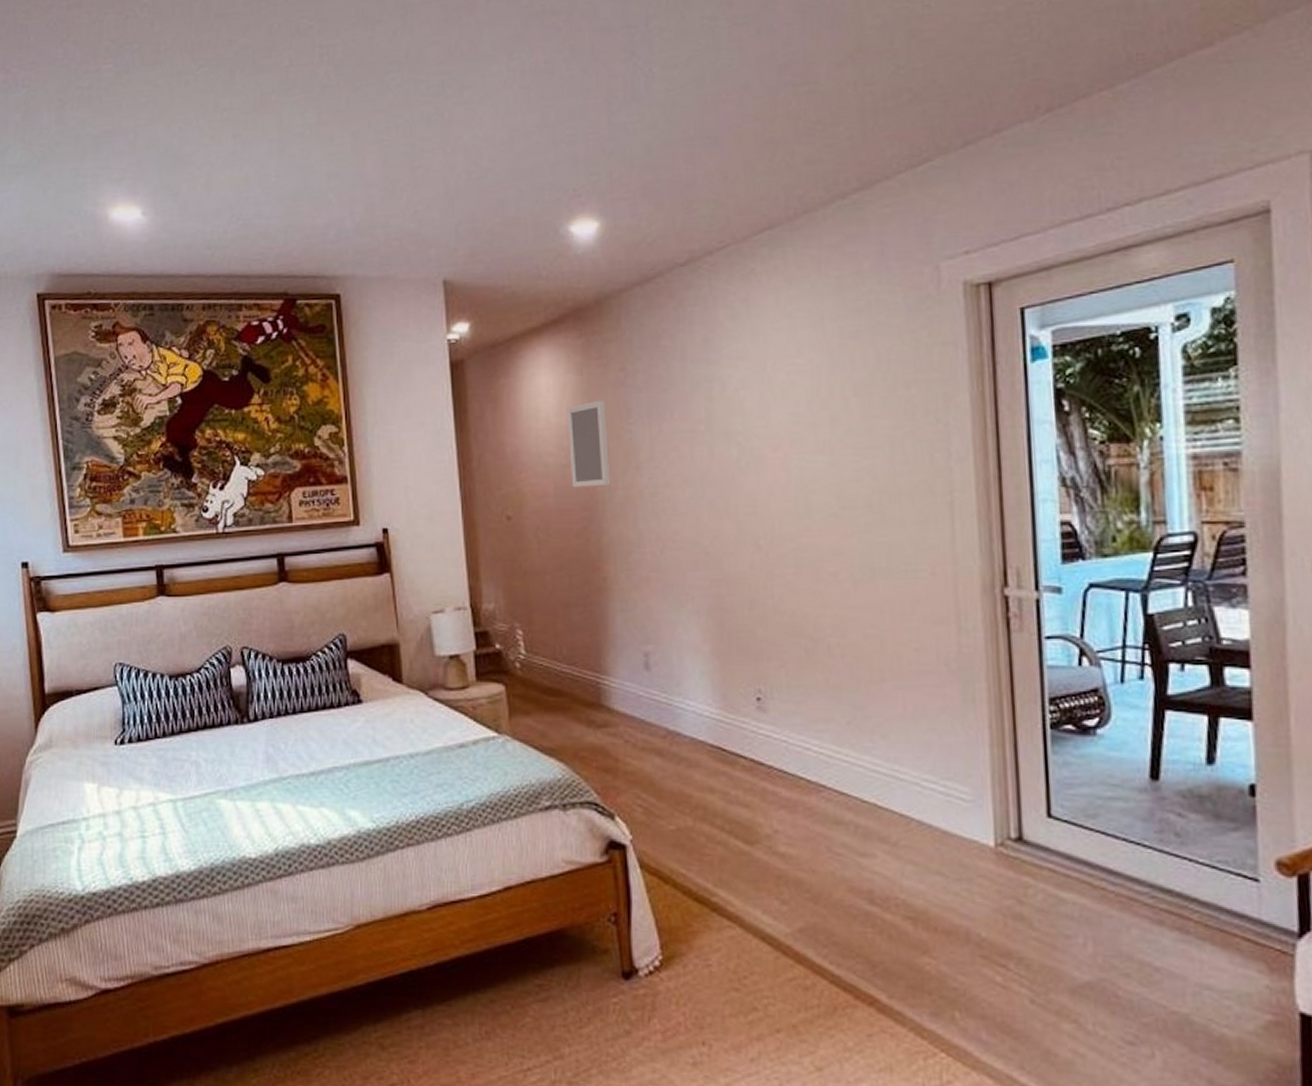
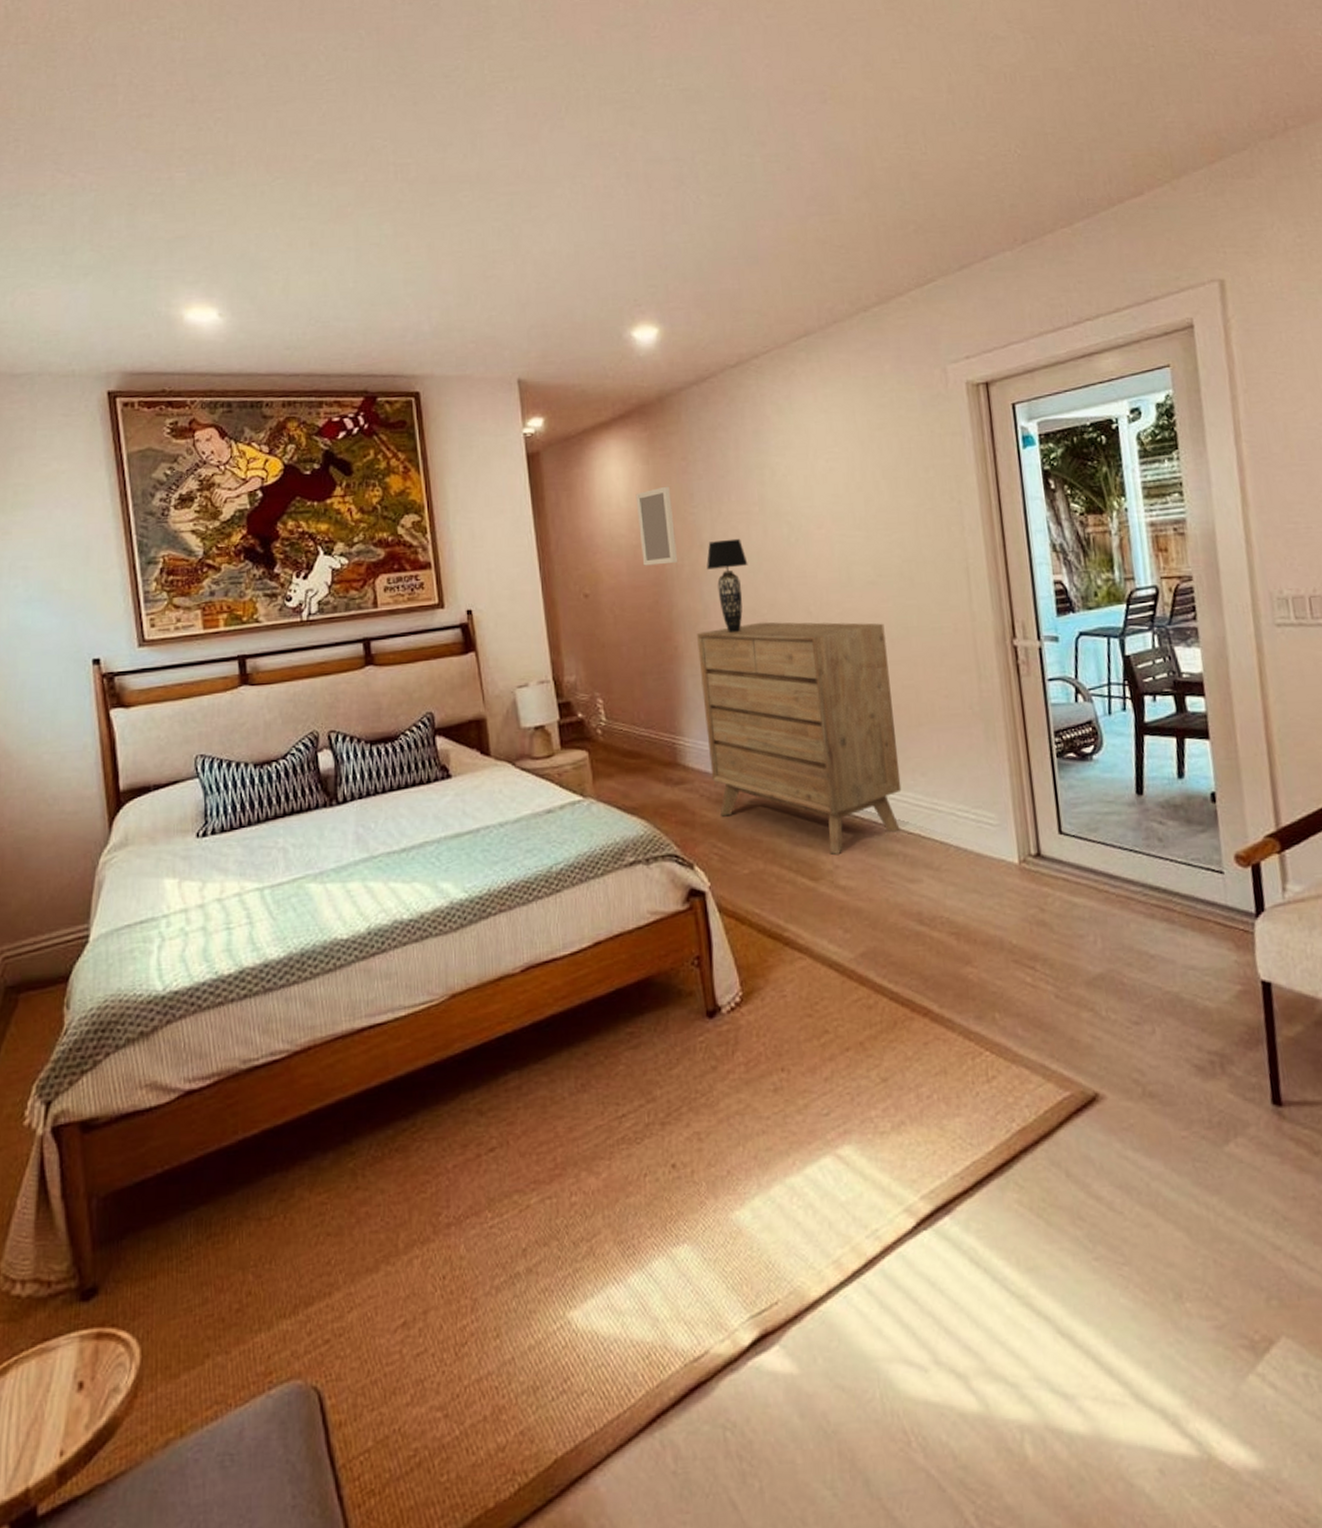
dresser: none [629,555,857,818] -> present [697,622,902,855]
table lamp: none [643,460,690,565] -> present [707,538,748,633]

